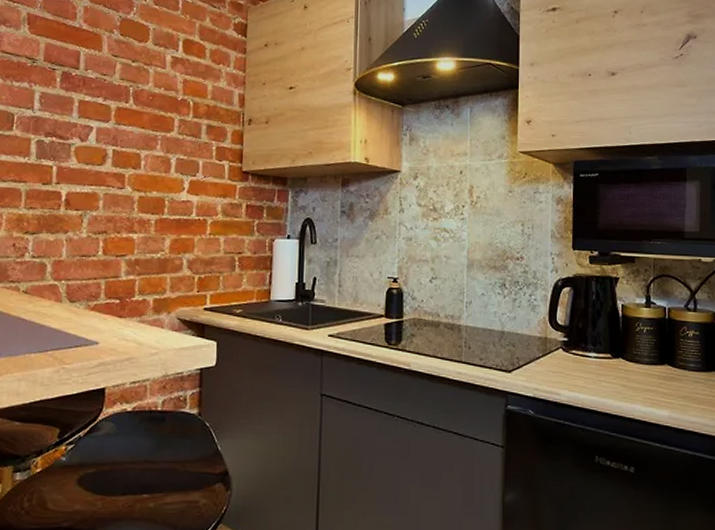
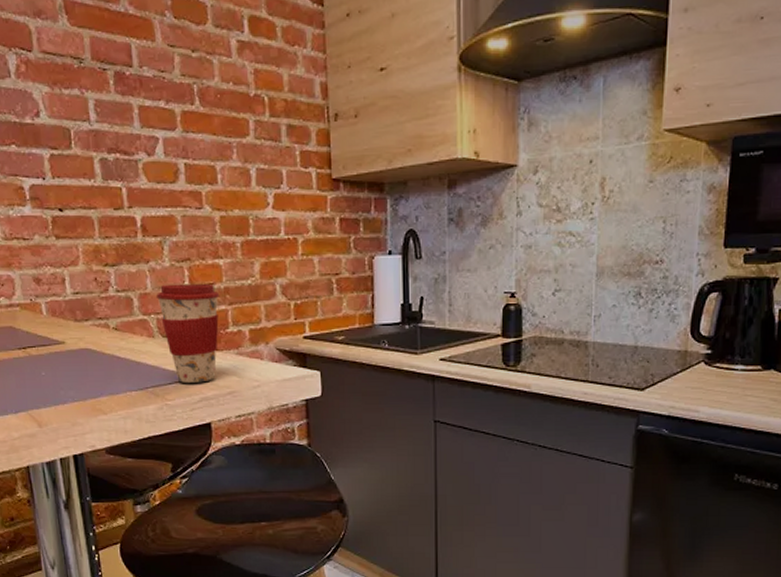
coffee cup: none [70,253,130,348] -> present [156,283,220,383]

